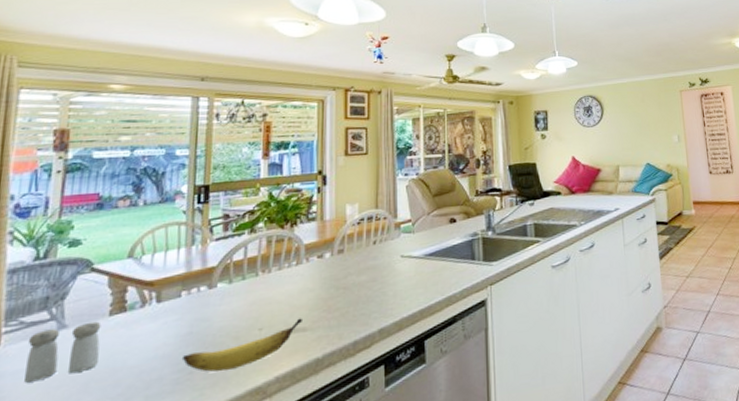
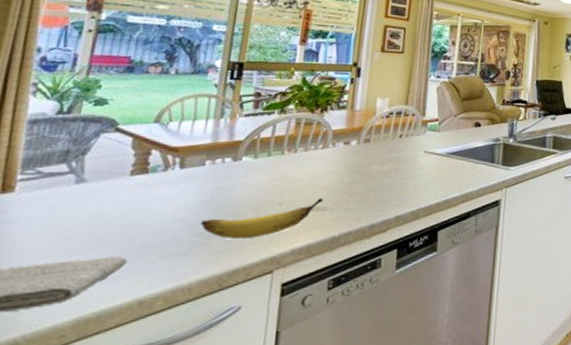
salt and pepper shaker: present [24,321,102,383] -> none [37,179,122,230]

